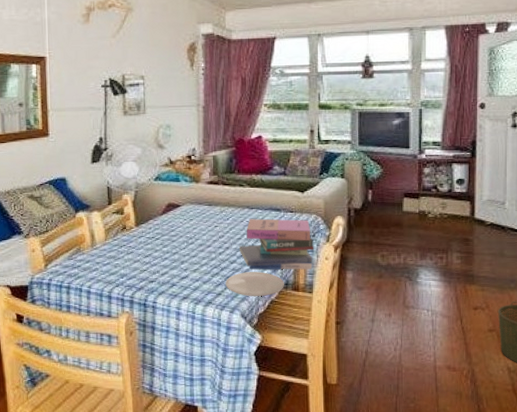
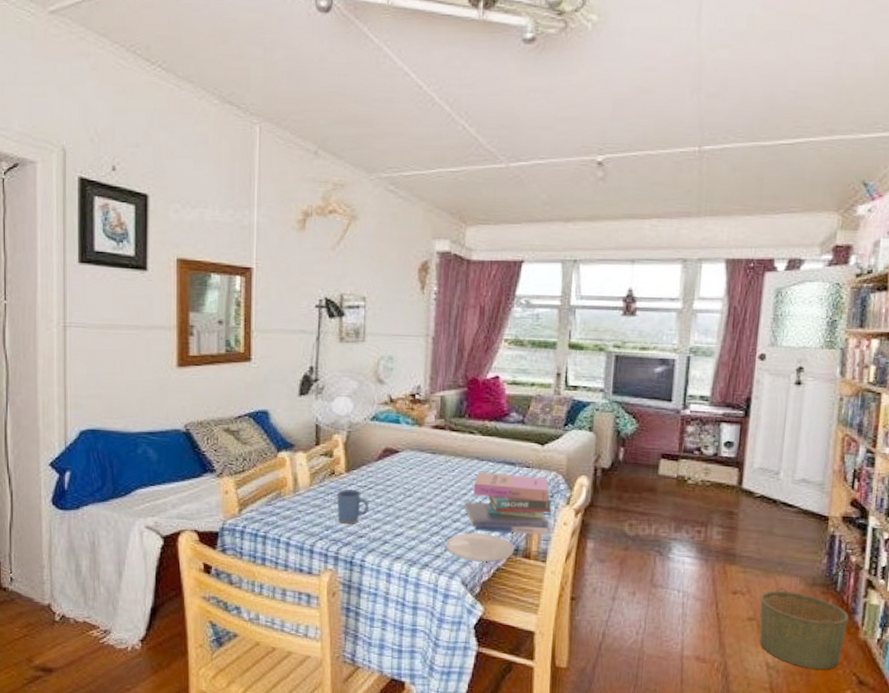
mug: none [129,241,158,271] -> present [336,489,370,524]

